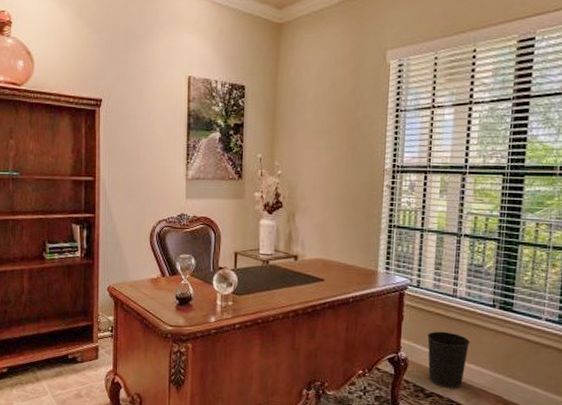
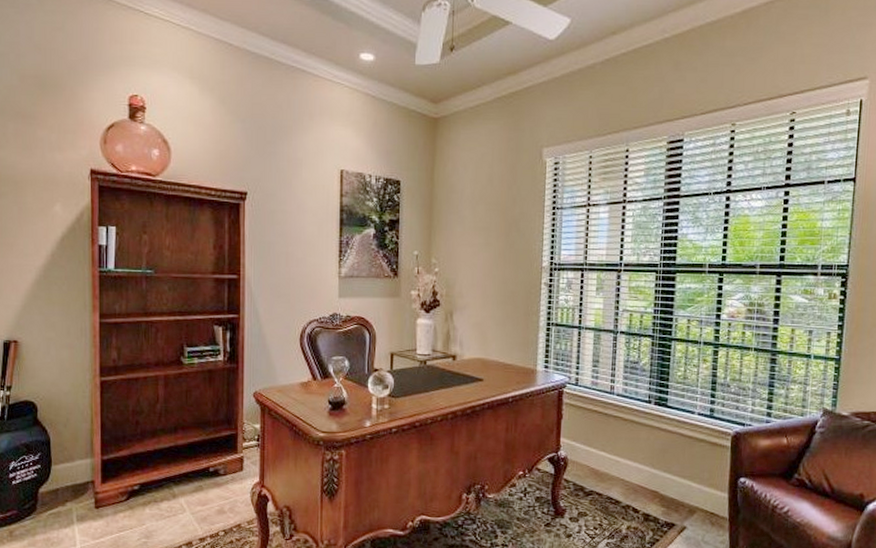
wastebasket: present [427,331,470,389] -> none [586,428,627,487]

